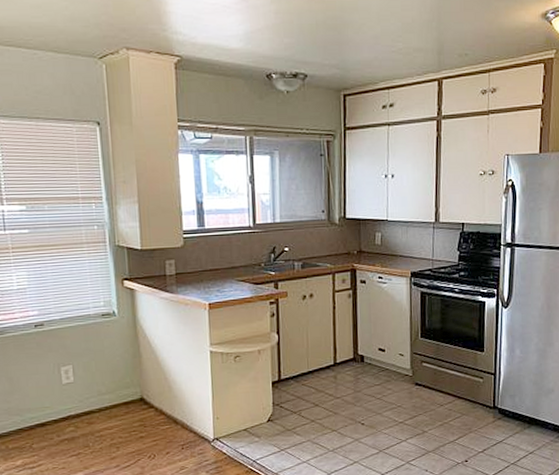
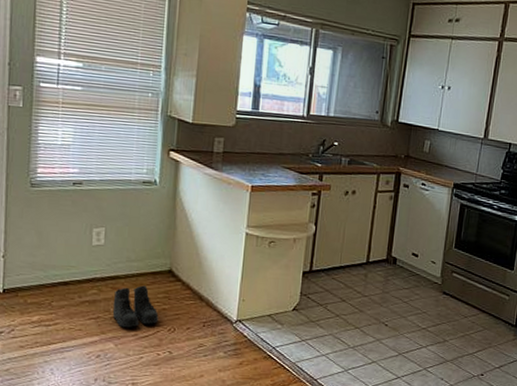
boots: none [91,416,138,461] -> present [112,285,159,328]

